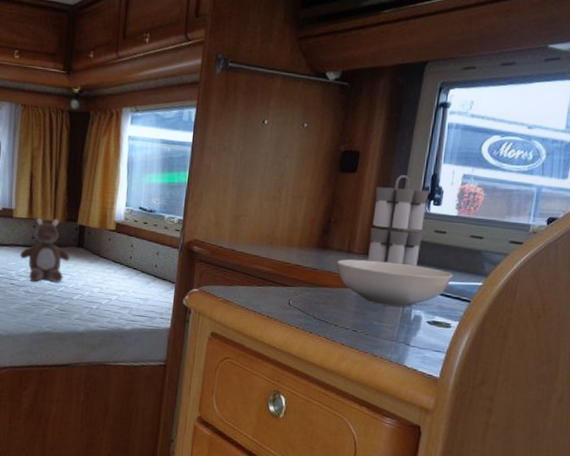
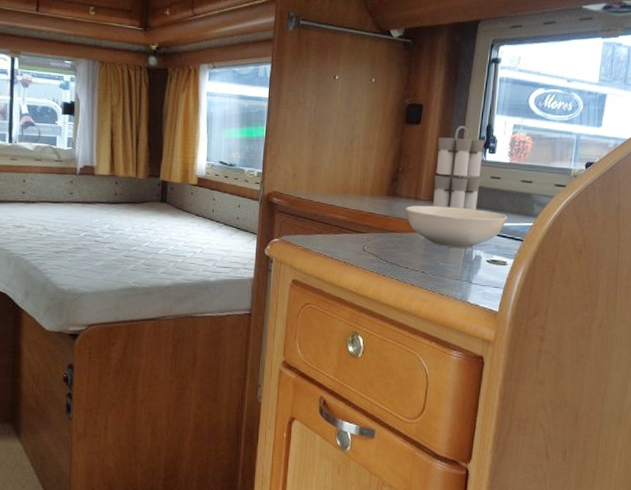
teddy bear: present [19,217,70,282] -> none [103,174,154,238]

